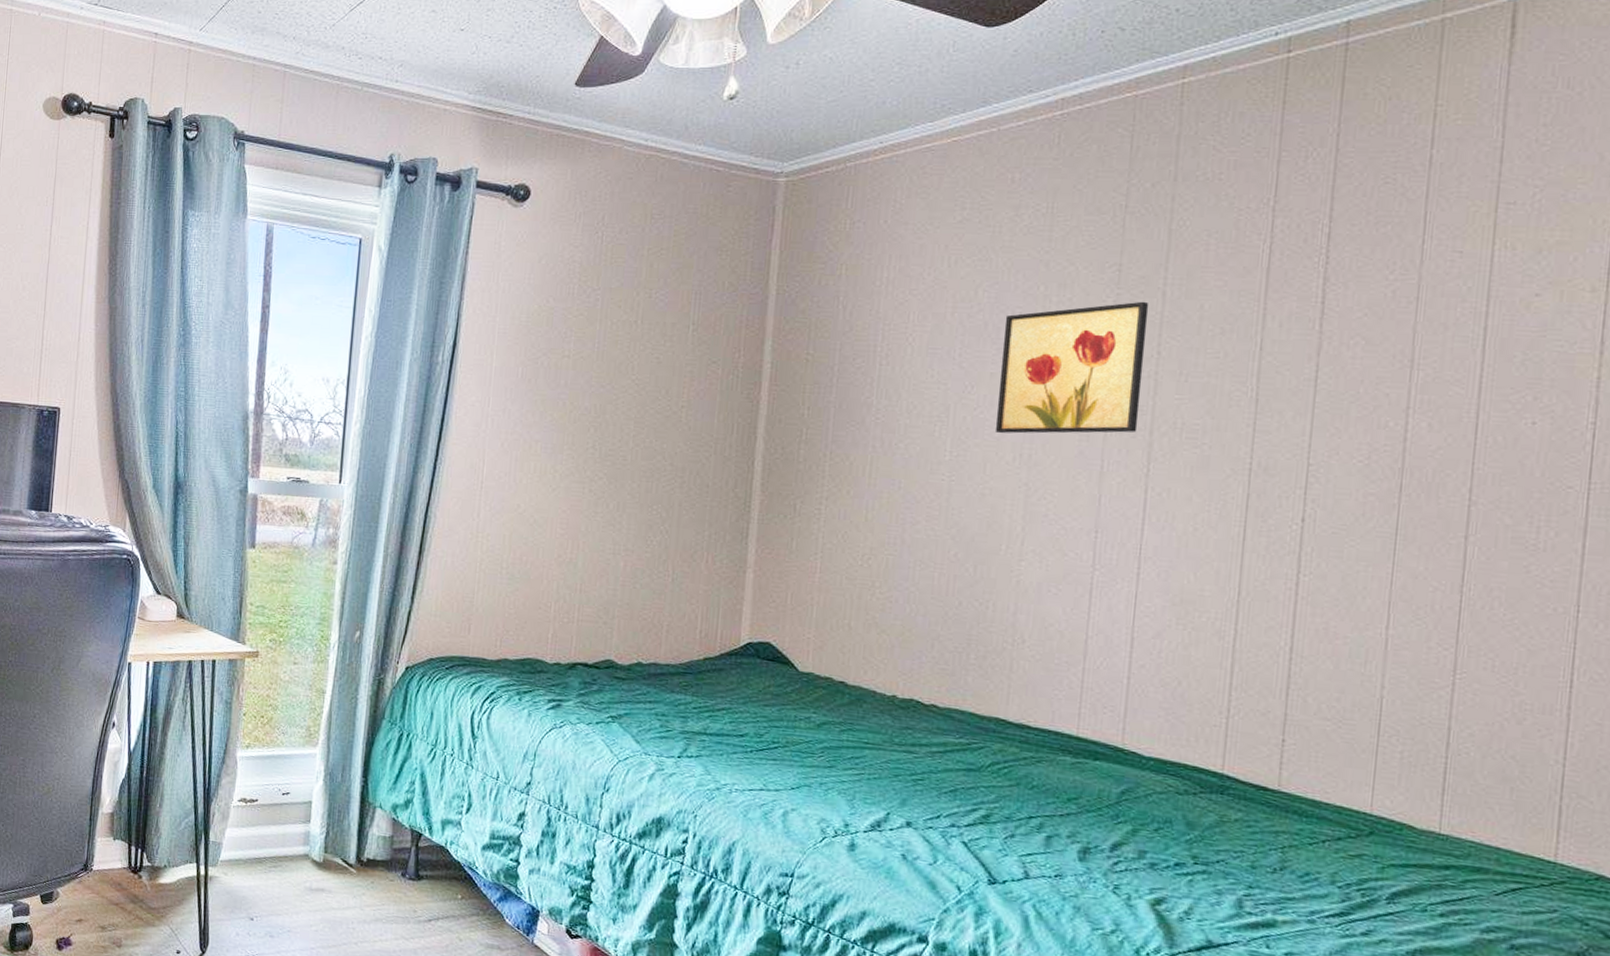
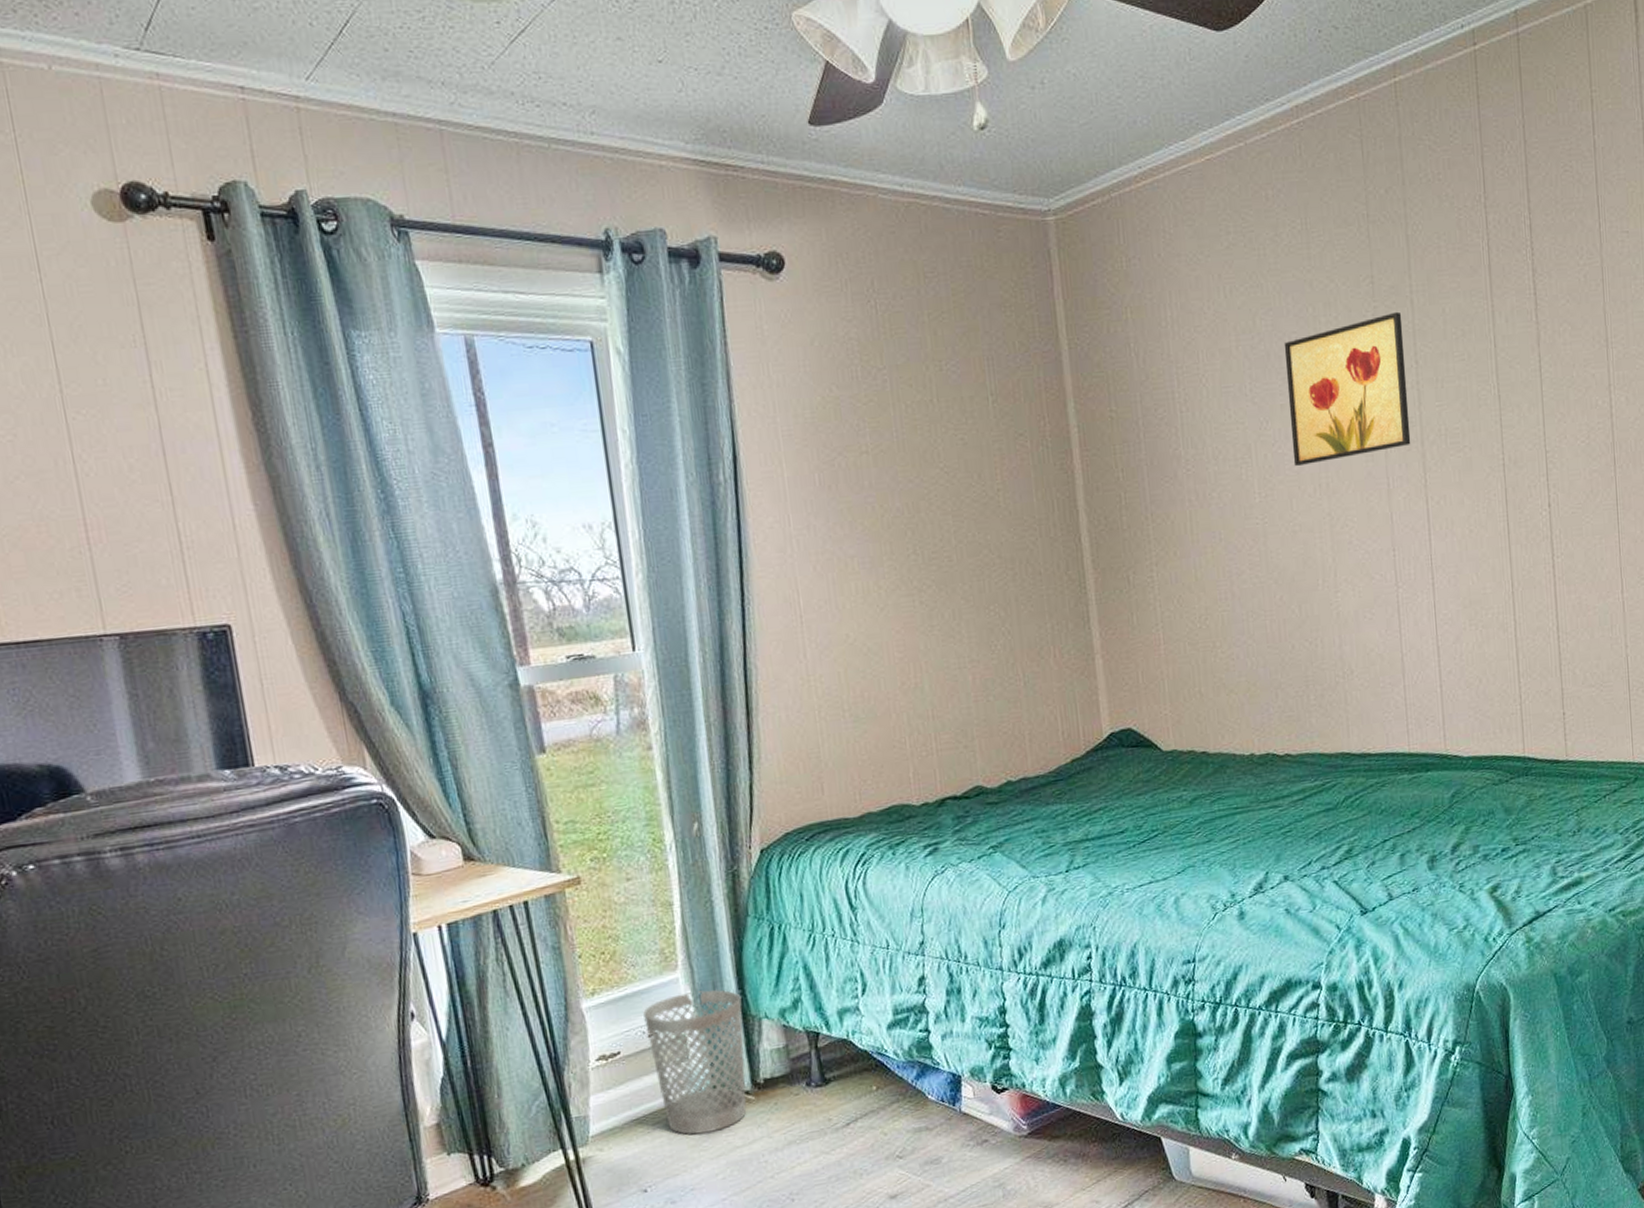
wastebasket: none [281,767,364,890] -> present [643,990,747,1135]

